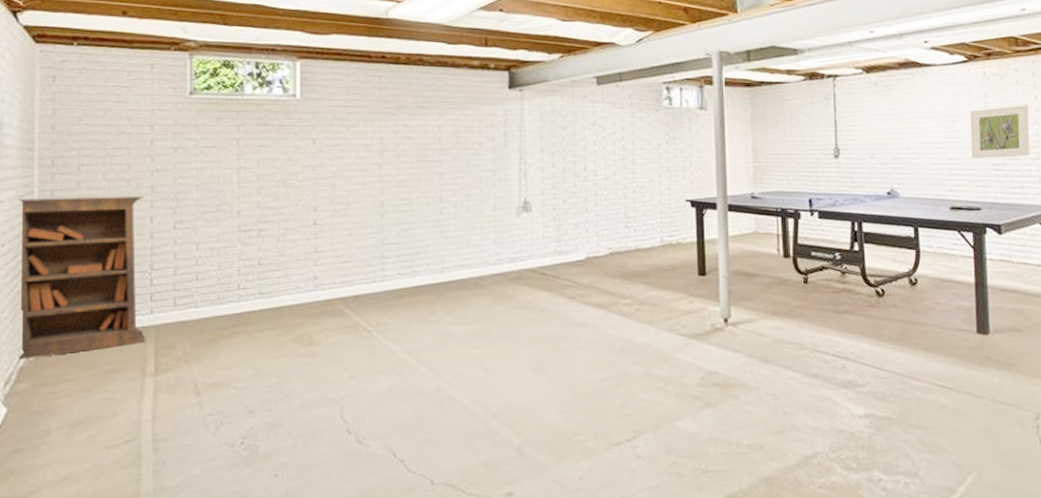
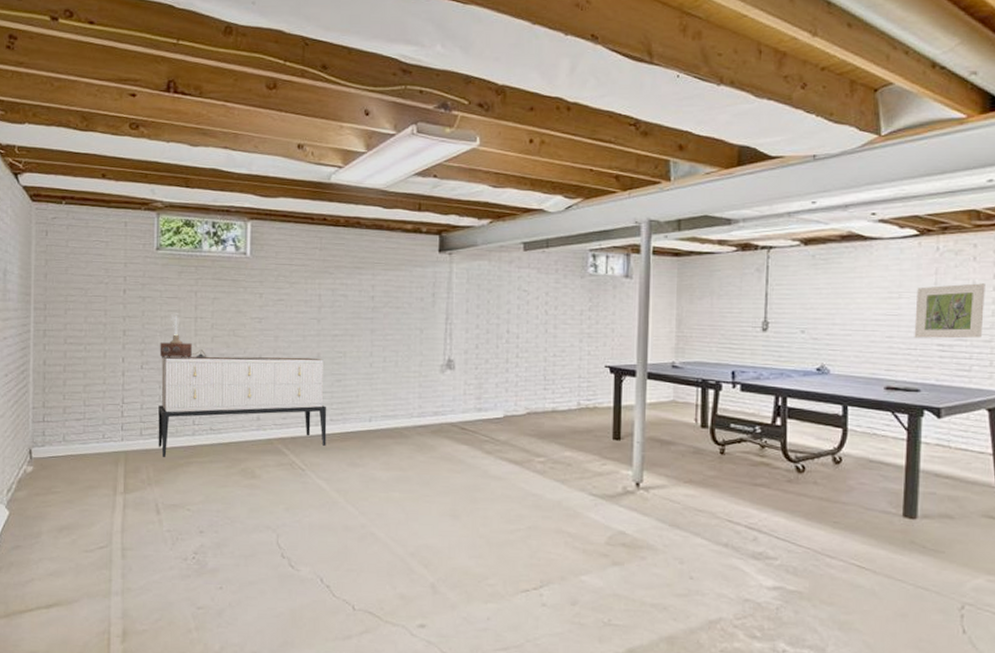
bookcase: present [18,196,146,360] -> none [18,337,117,472]
table lamp: none [196,164,253,216] -> present [159,313,207,359]
sideboard: none [196,206,394,329] -> present [158,356,327,457]

